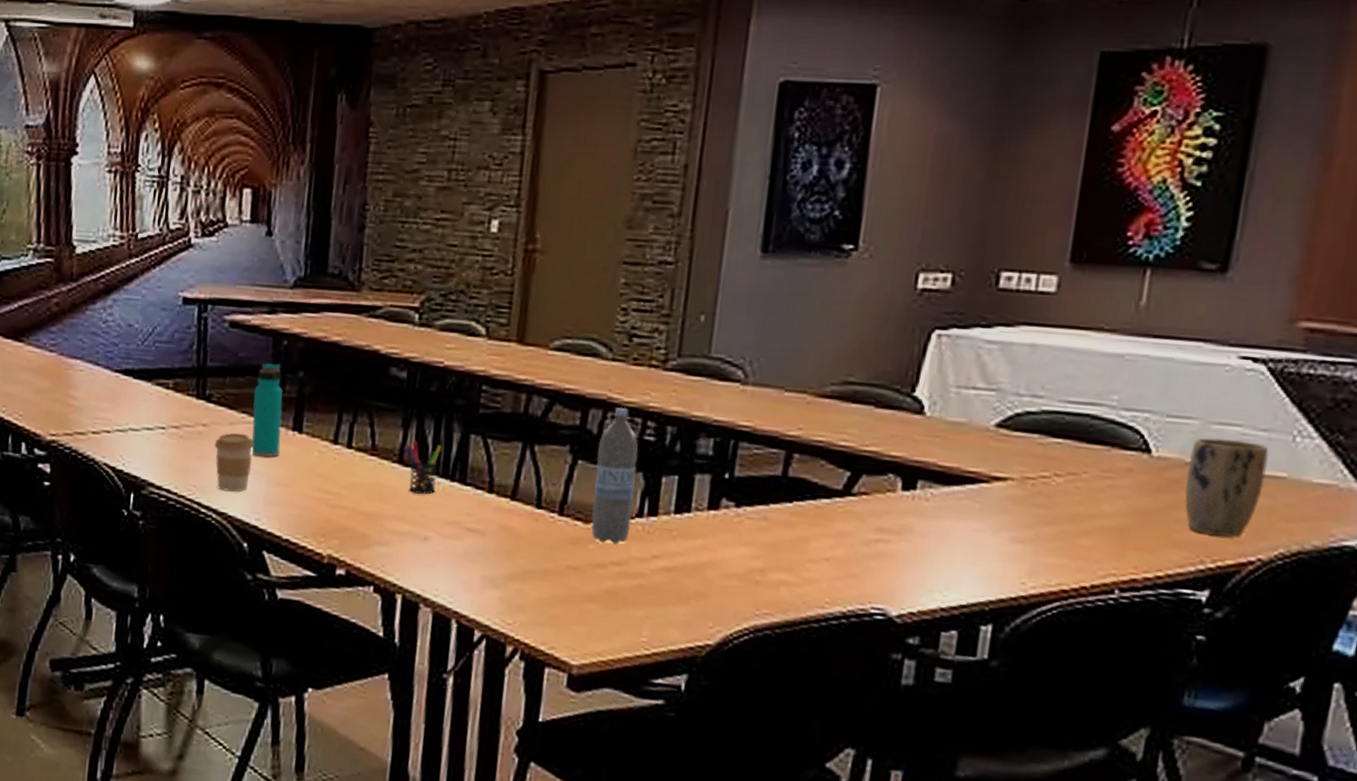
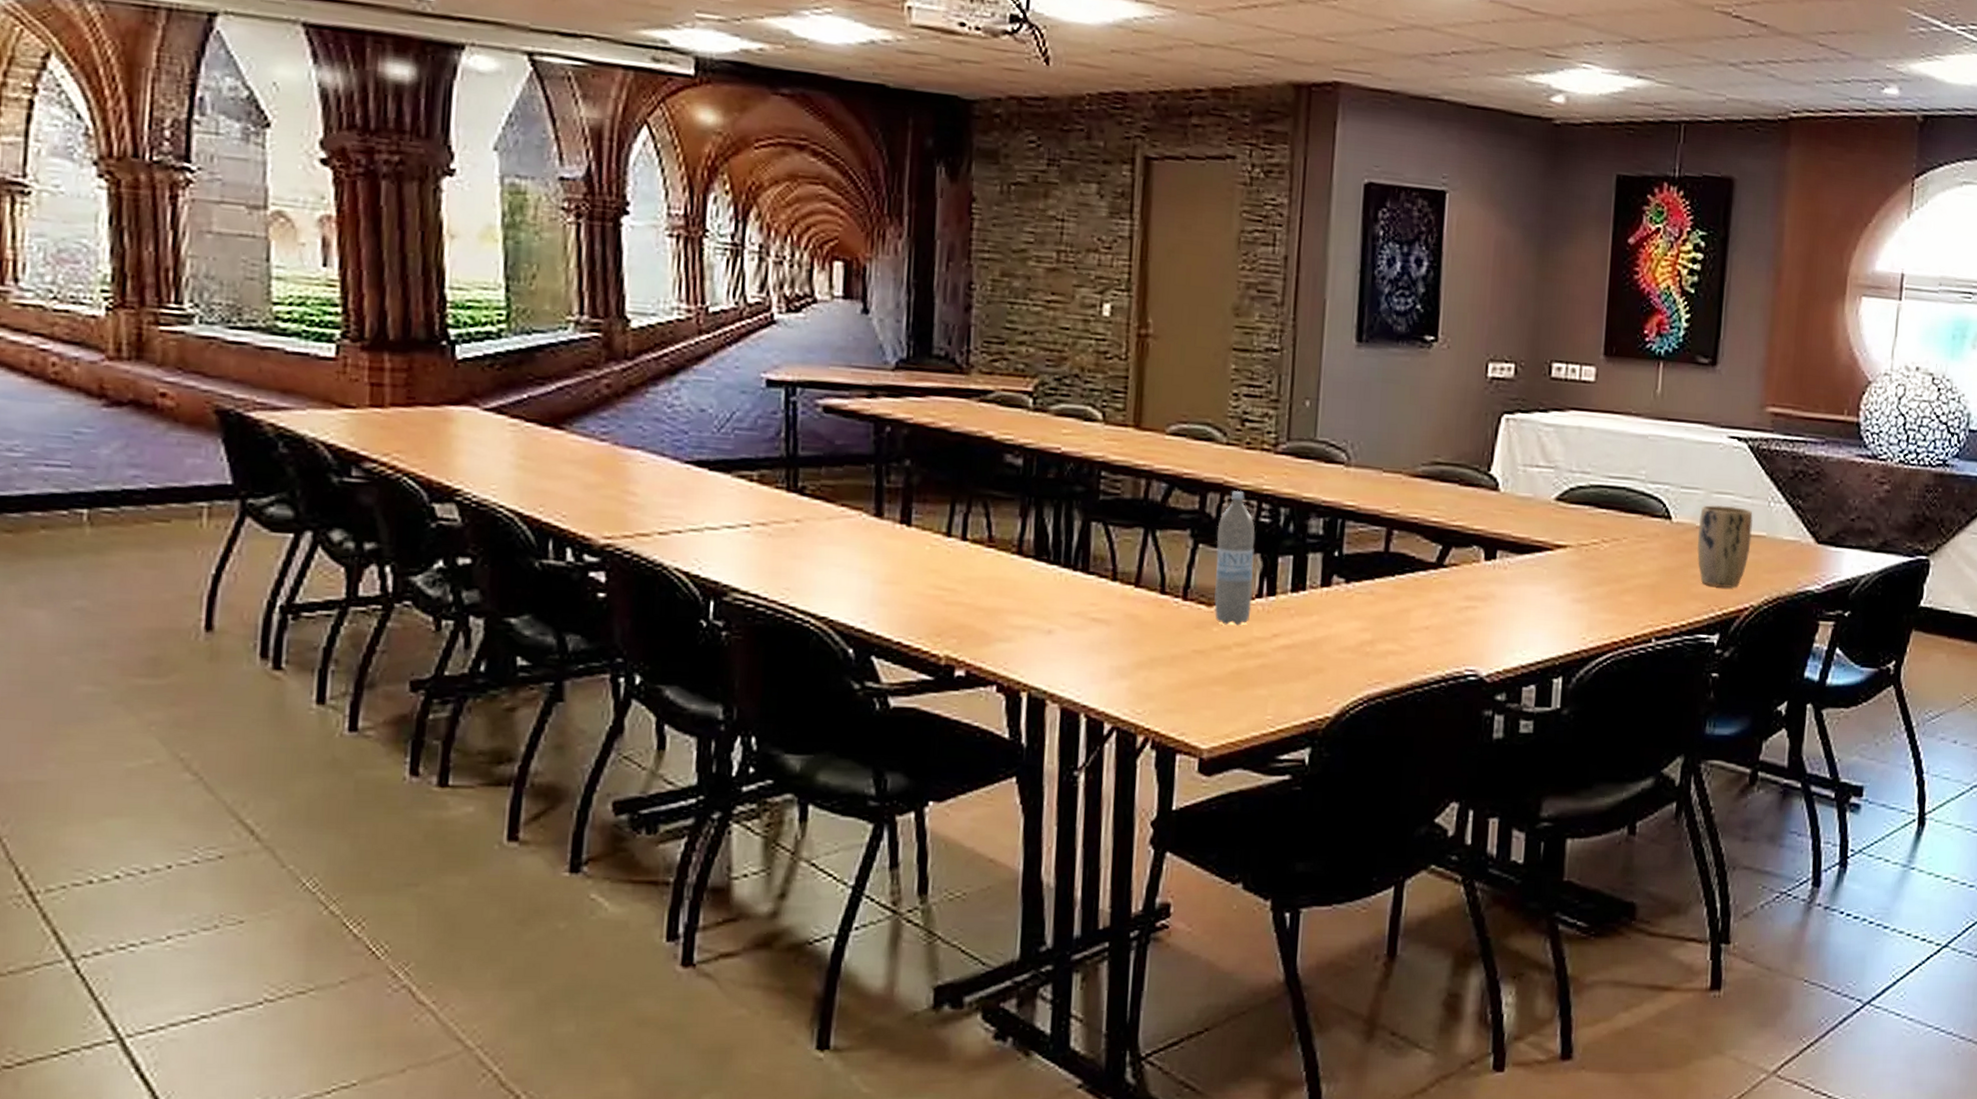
coffee cup: present [214,432,254,492] -> none [810,528,857,594]
water bottle: present [251,362,283,458] -> none [853,451,888,554]
pen holder: present [405,440,442,495] -> none [1024,530,1063,586]

